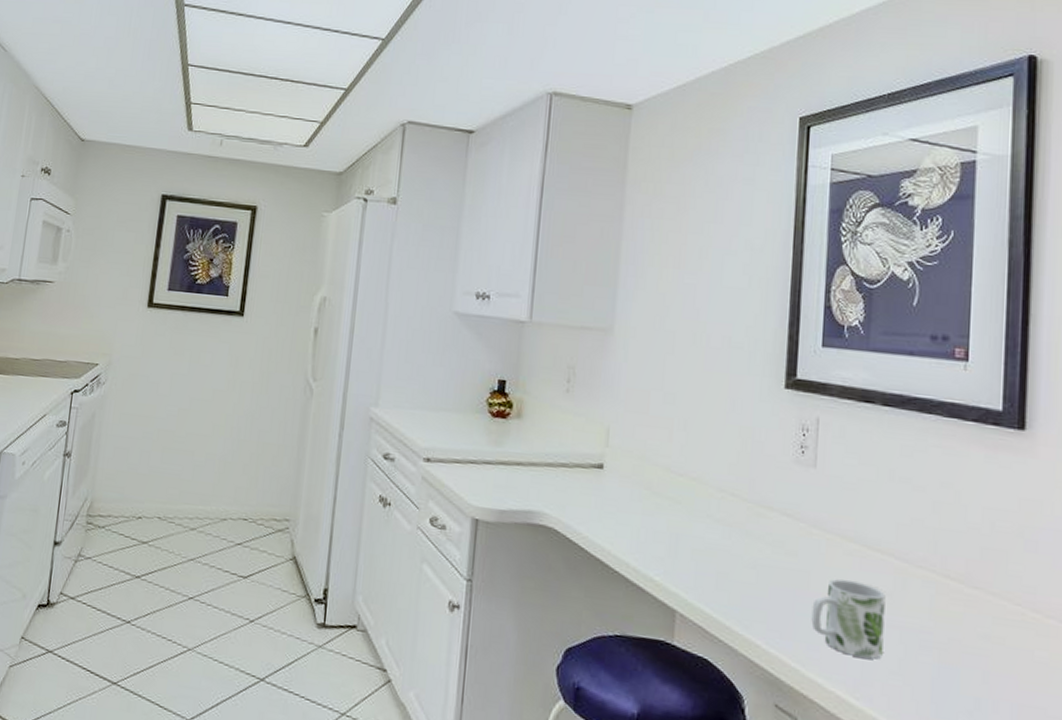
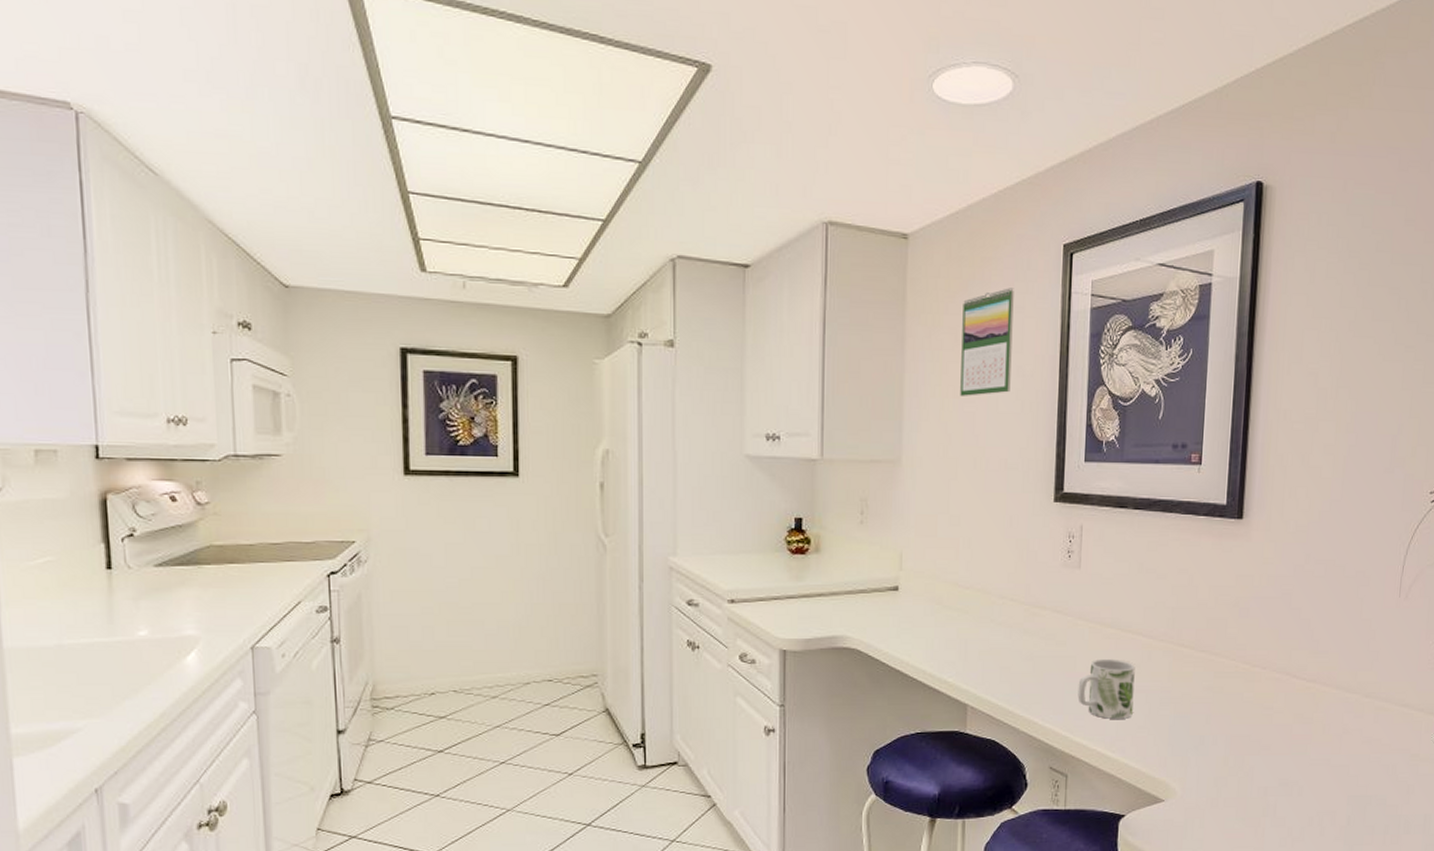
calendar: none [681,159,744,268] -> present [960,288,1014,396]

